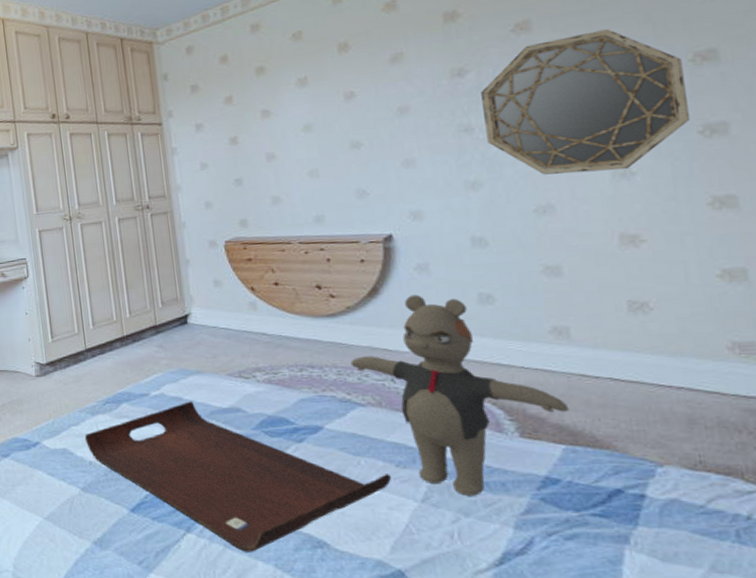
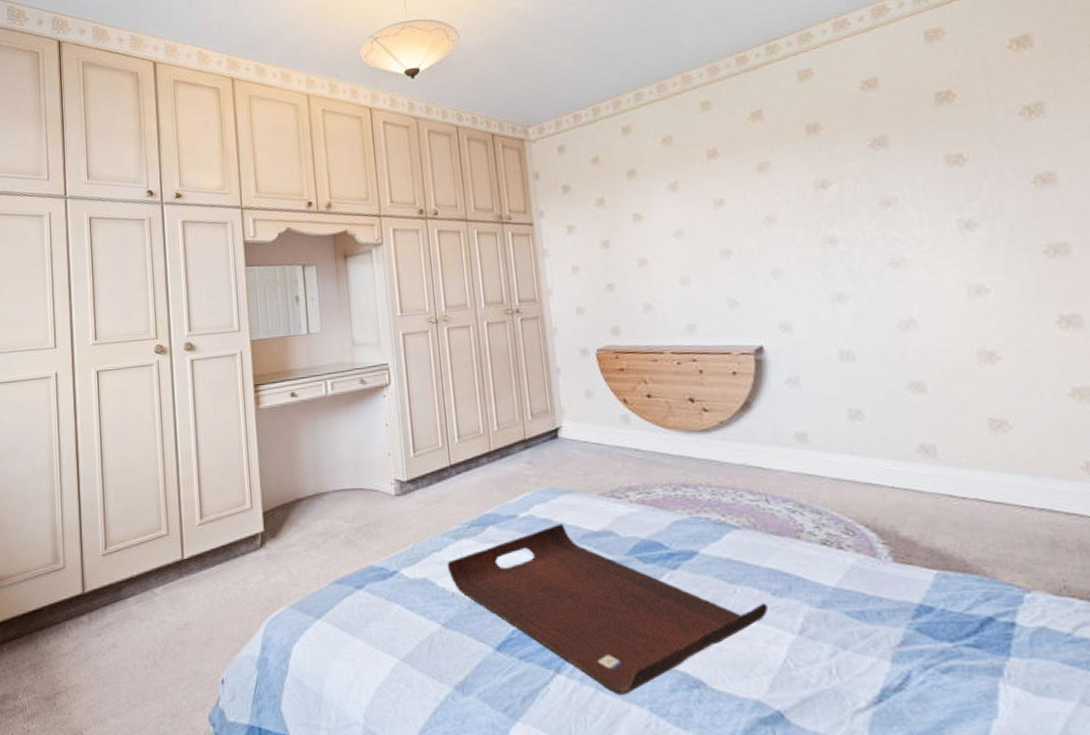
teddy bear: present [350,294,570,496] -> none [724,409,940,627]
home mirror: present [481,29,691,175] -> none [844,148,1036,289]

